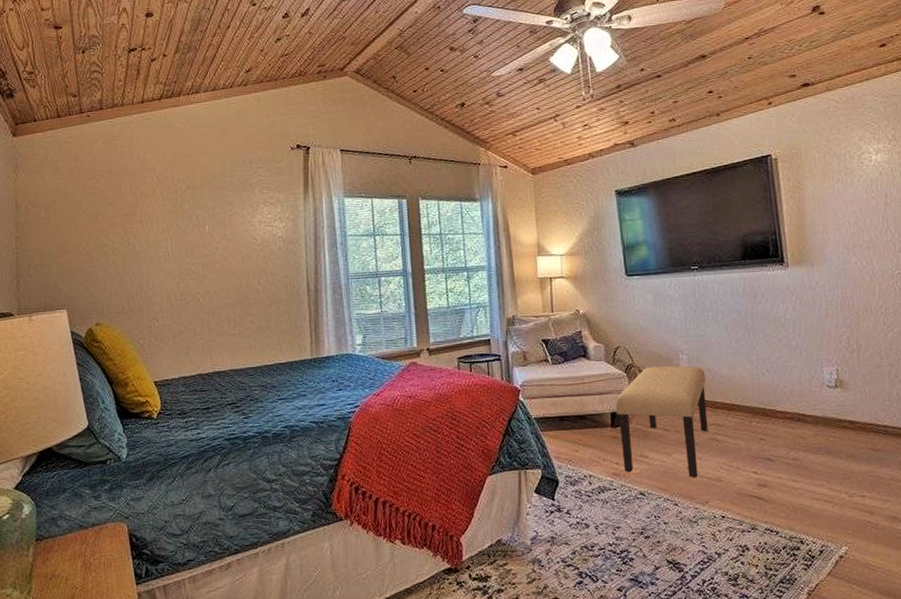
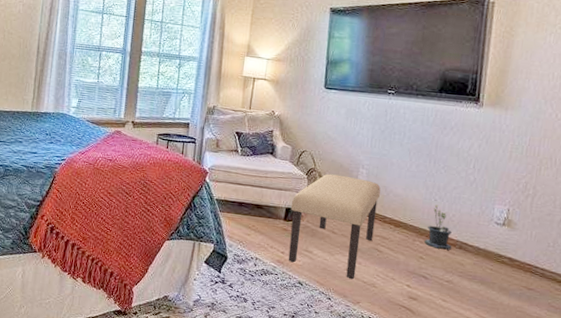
potted plant: none [760,378,790,426] -> present [423,205,452,250]

